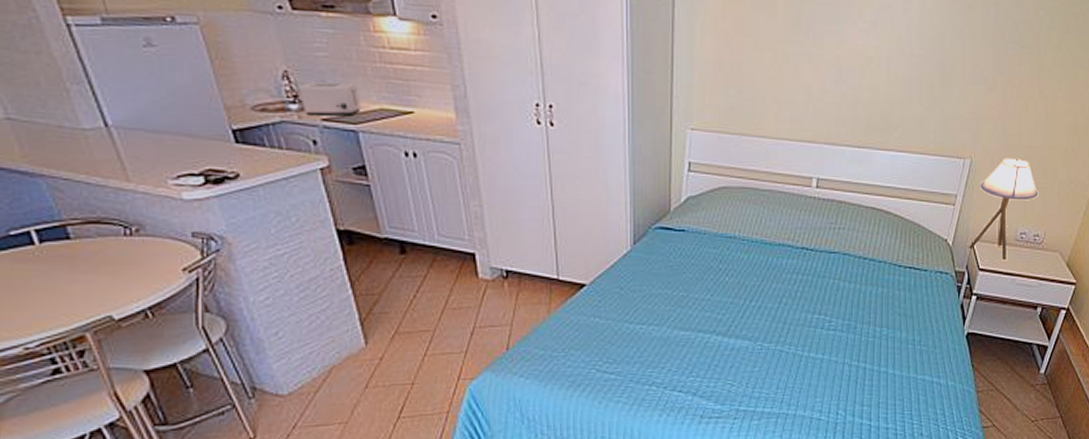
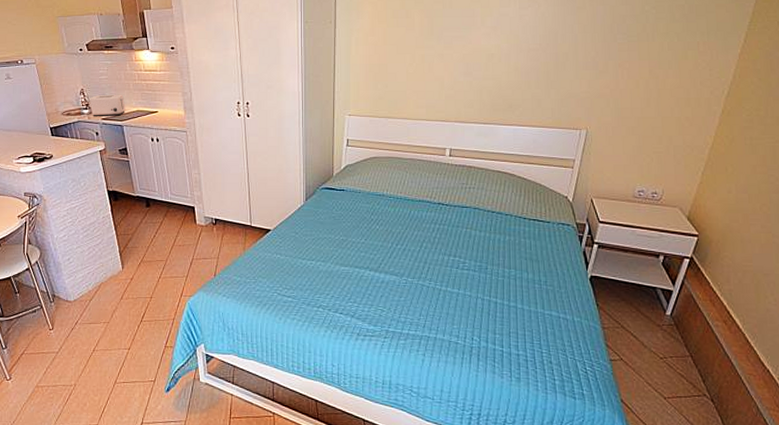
table lamp: present [969,158,1038,260] -> none [589,127,653,214]

